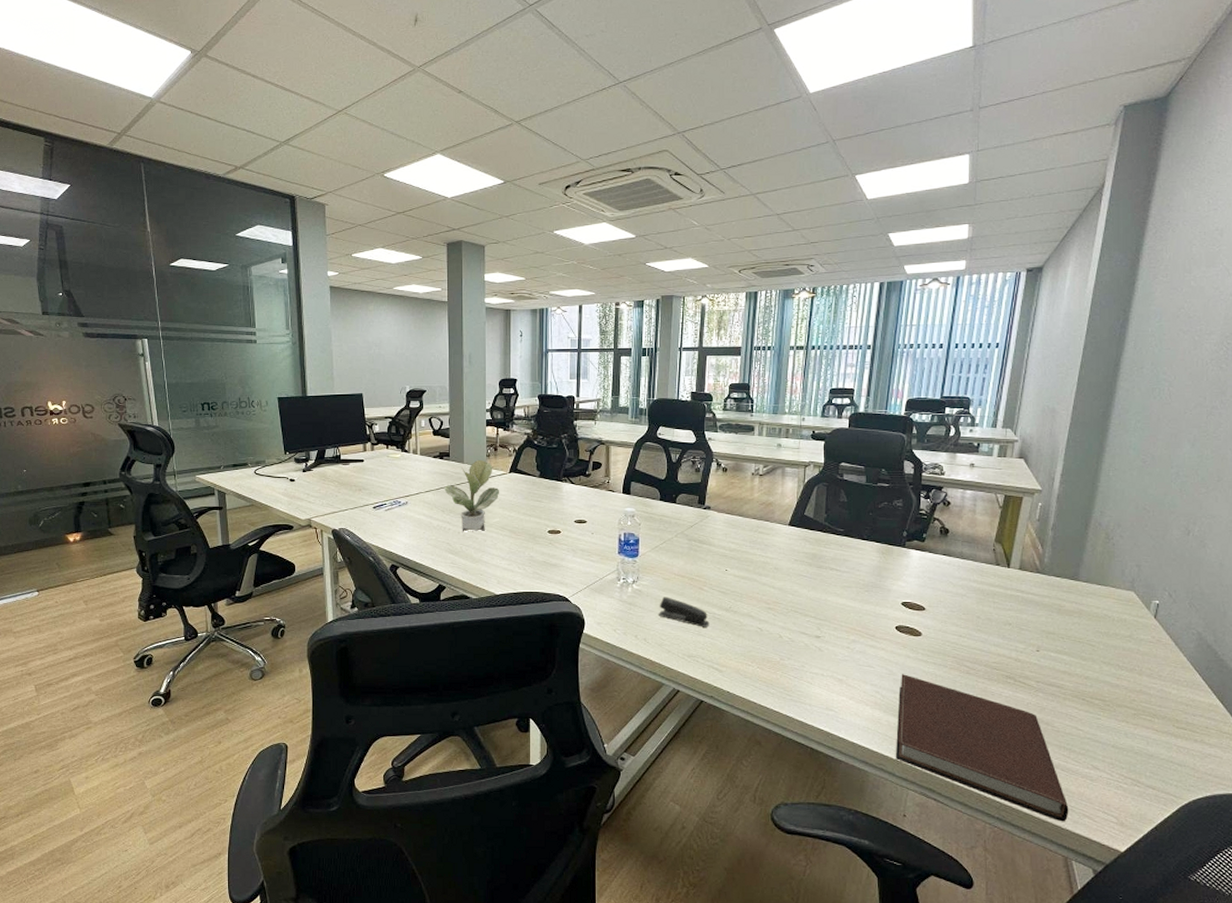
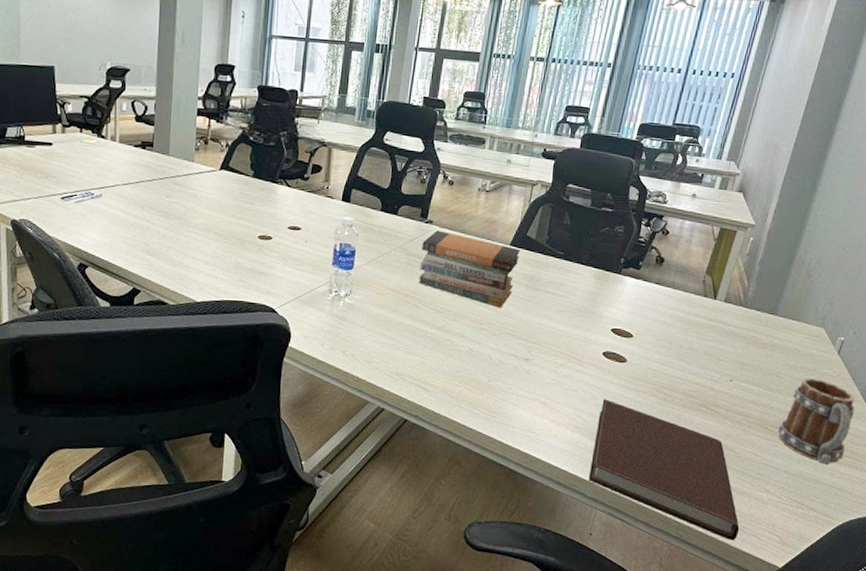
potted plant: present [444,459,500,532] -> none [145,152,208,233]
stapler: present [659,597,710,627] -> none [369,312,421,346]
book stack: none [702,515,799,587] -> present [419,230,520,308]
mug: none [1097,644,1183,739] -> present [777,377,855,465]

